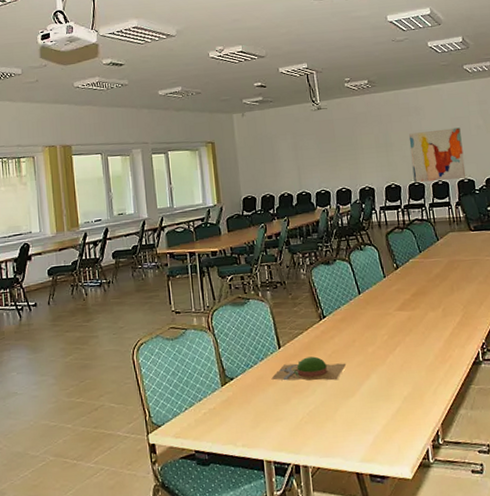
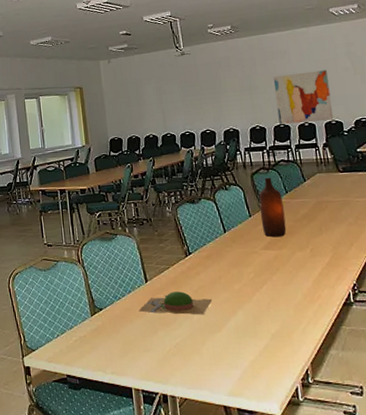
bottle: none [393,237,420,298] -> present [259,177,287,238]

